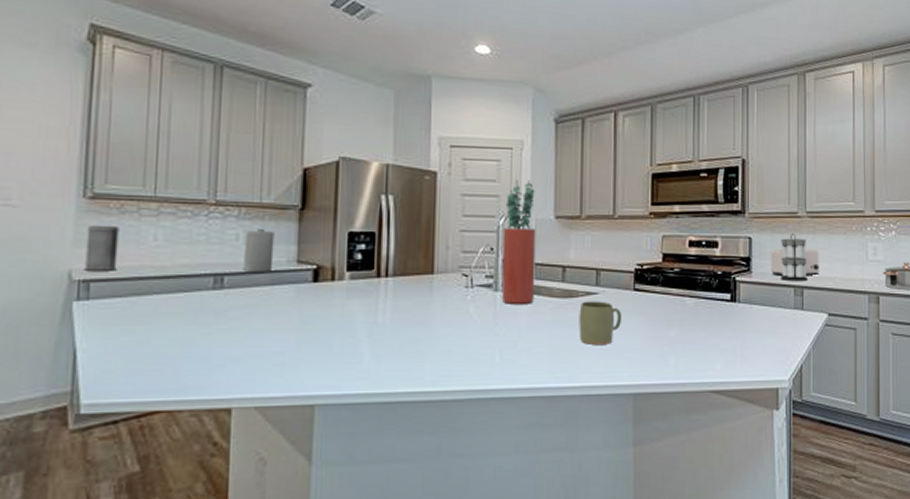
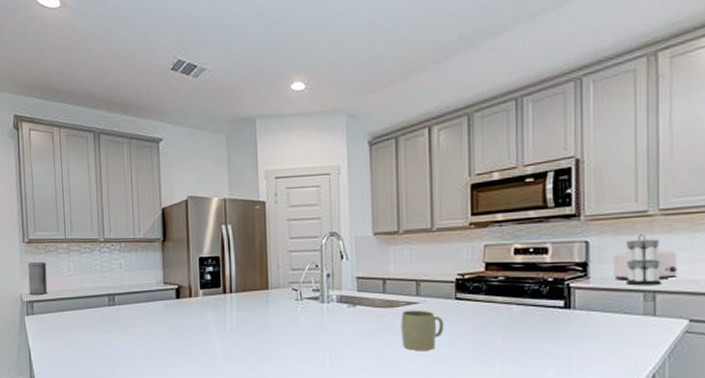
paper towel holder: present [242,228,275,272] -> none [126,258,147,292]
vase: present [501,179,536,304] -> none [326,201,358,314]

